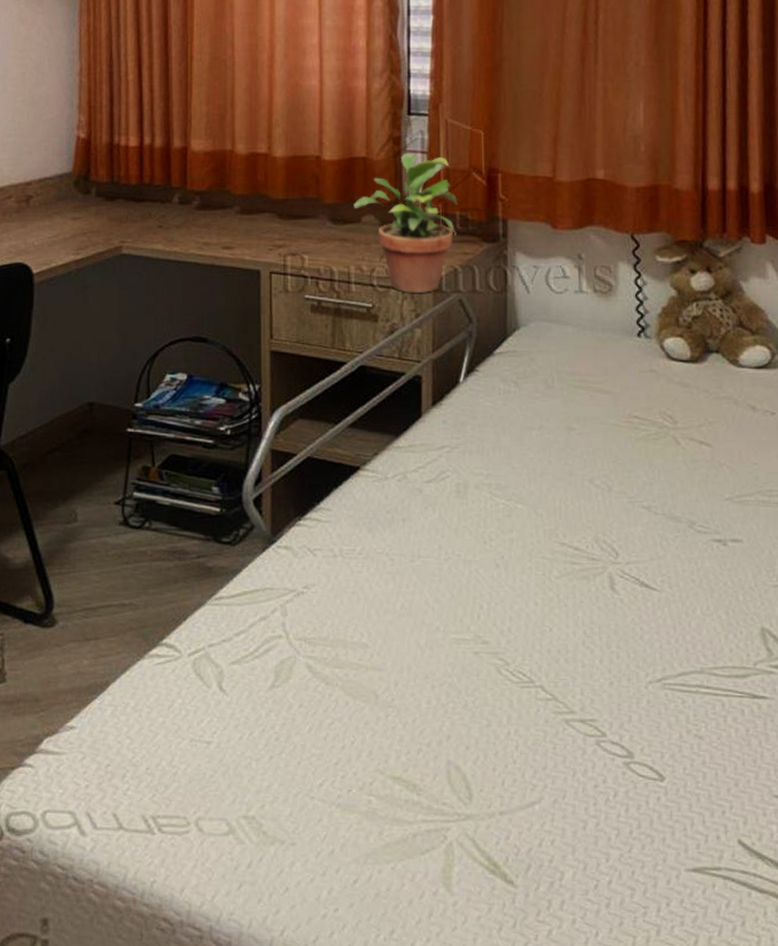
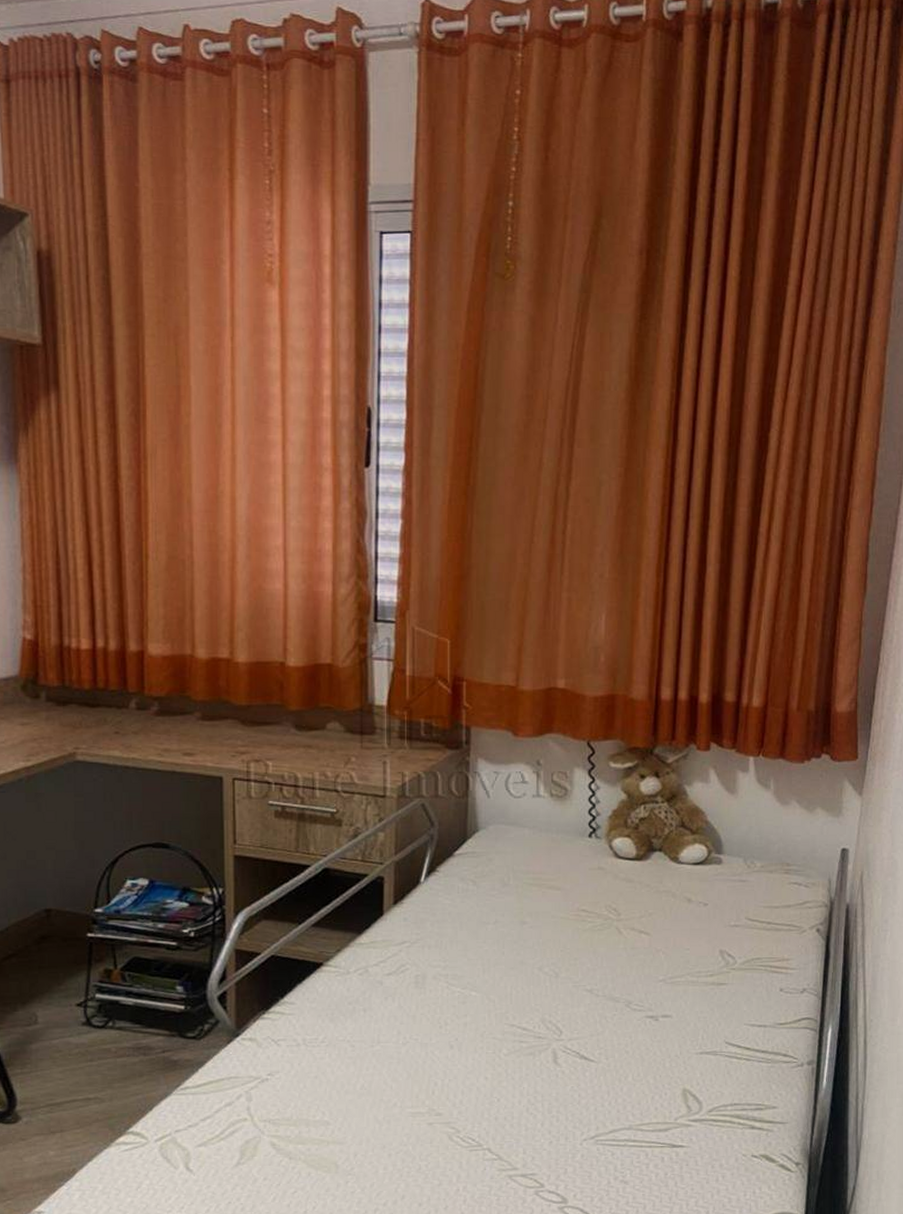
potted plant: present [353,152,458,293] -> none [318,659,423,798]

